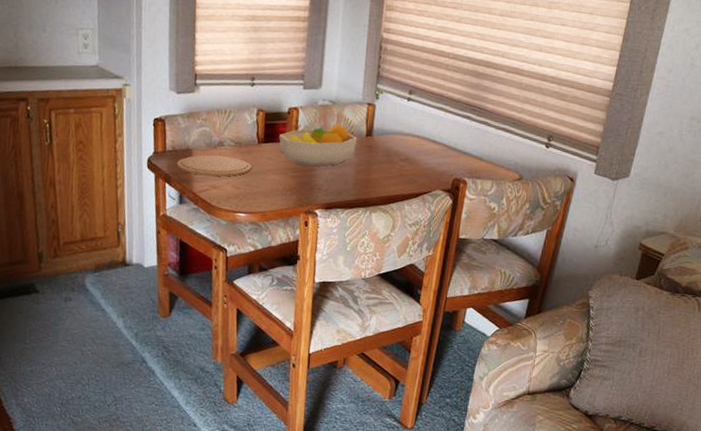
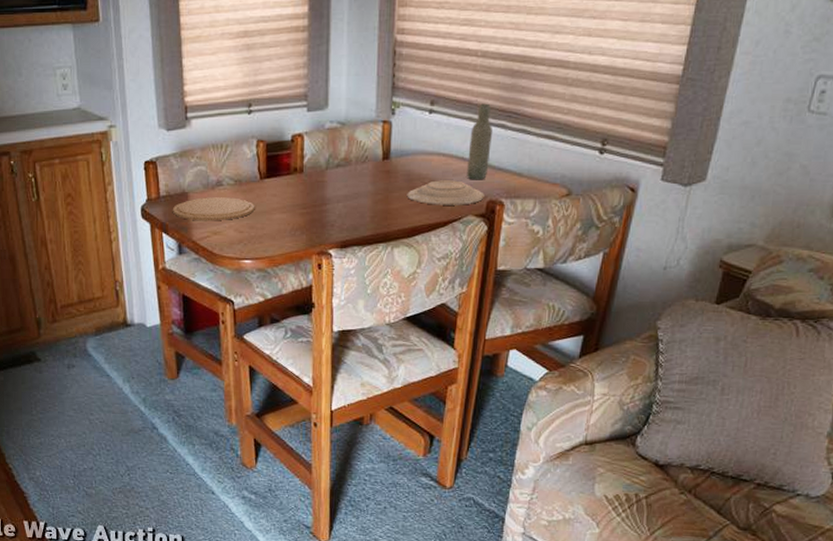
fruit bowl: present [279,124,358,167] -> none [283,148,373,201]
plate: none [385,157,451,181] -> present [407,180,485,205]
bottle: none [437,97,460,161] -> present [467,103,492,180]

